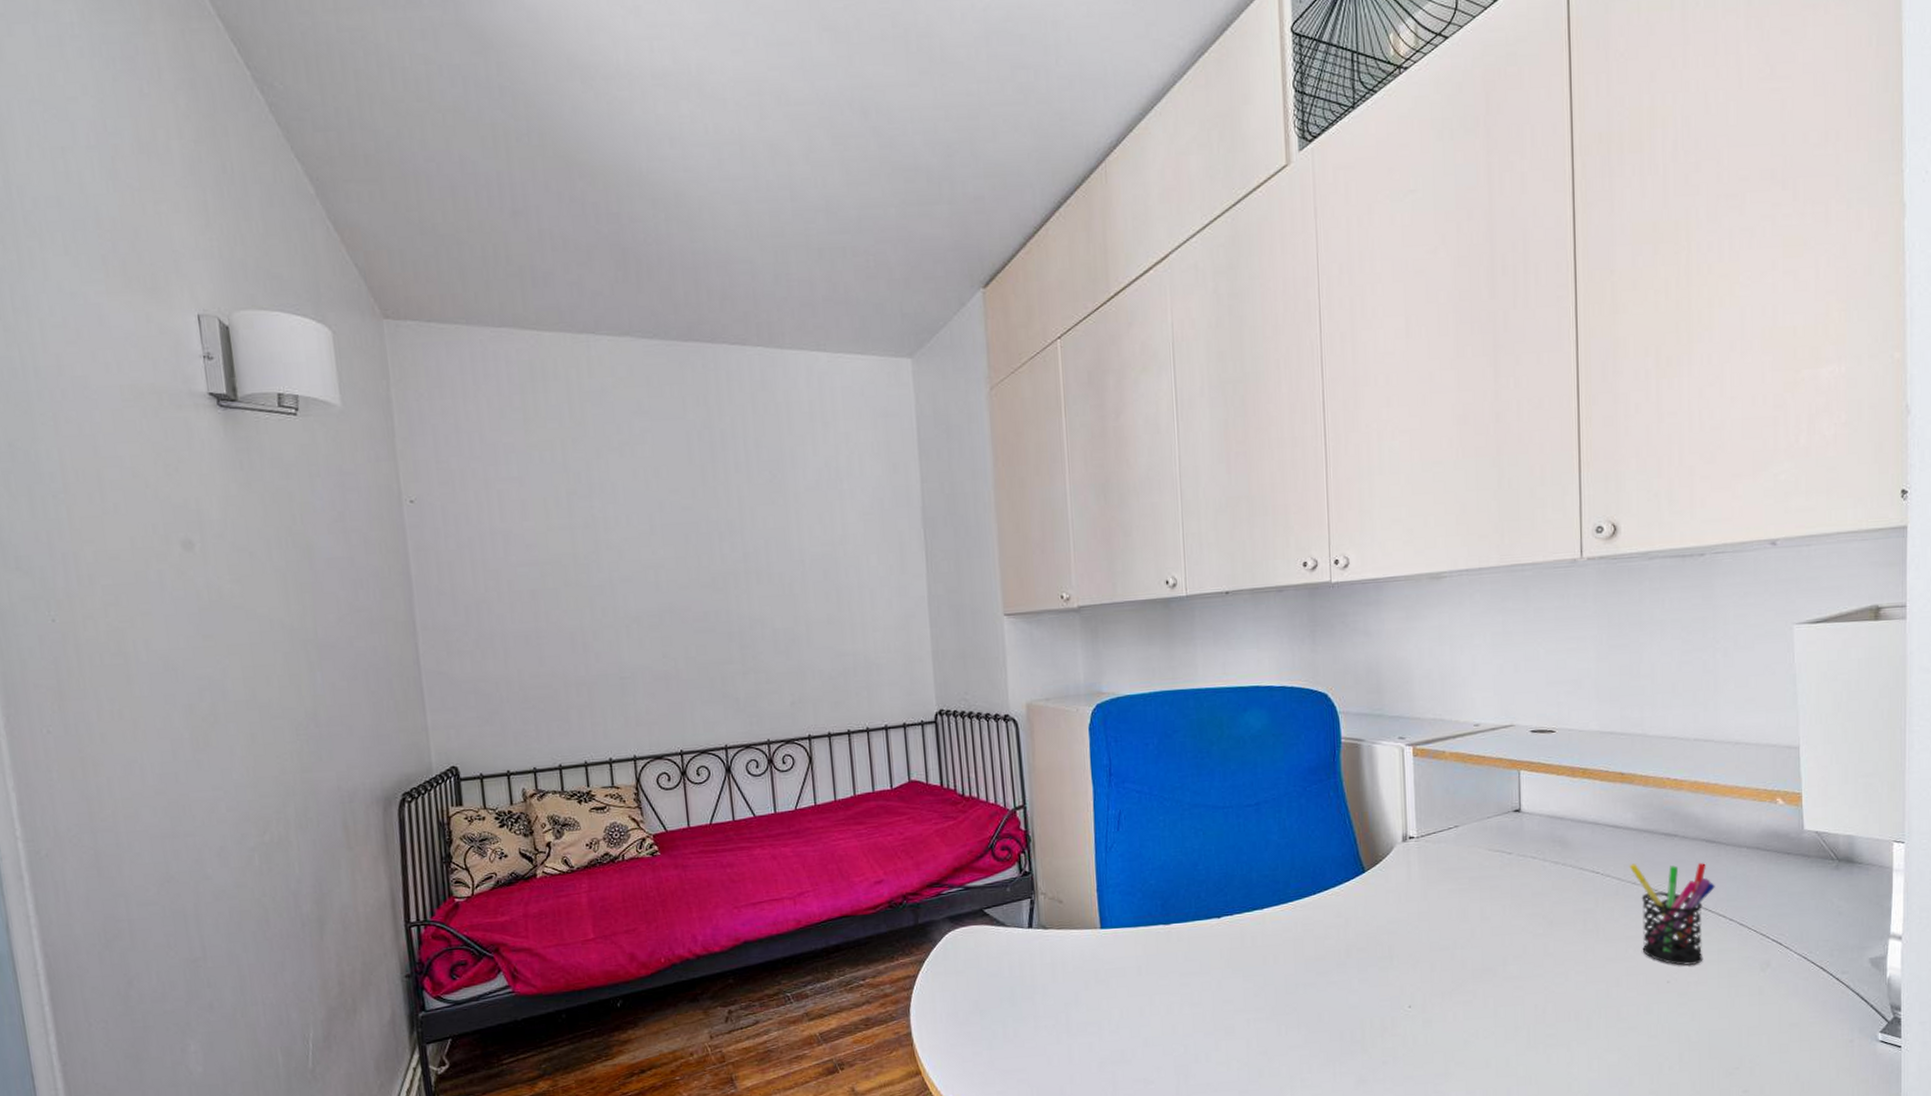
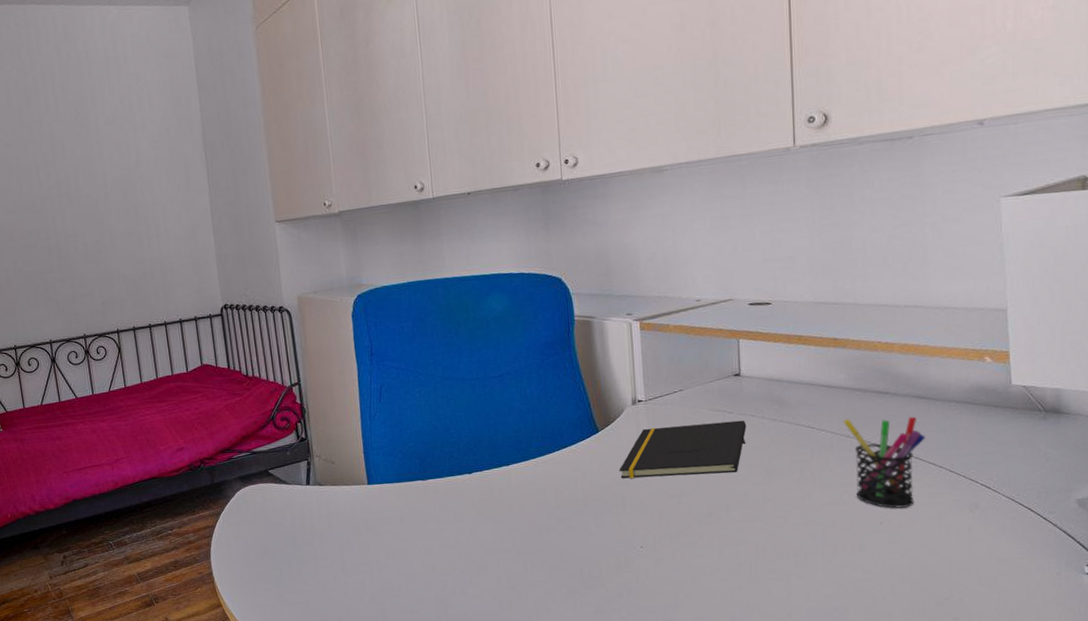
notepad: none [1386,862,1527,927] -> present [619,420,747,479]

